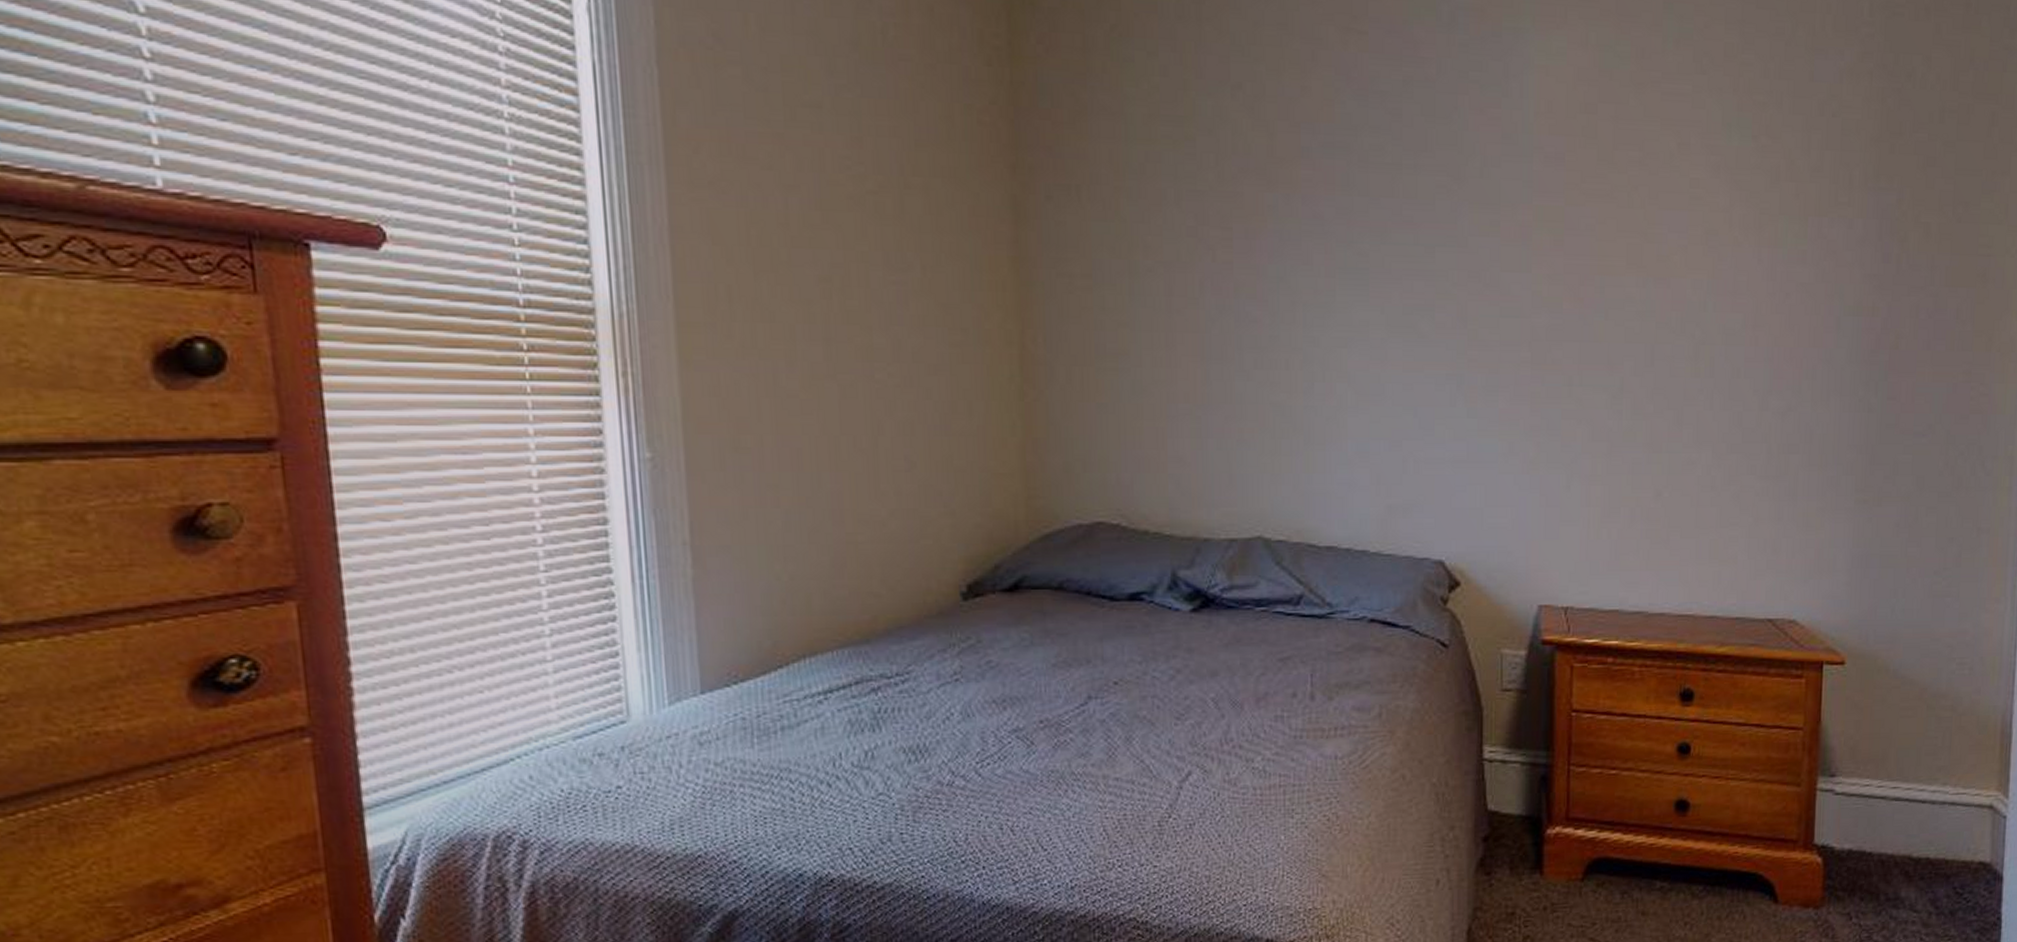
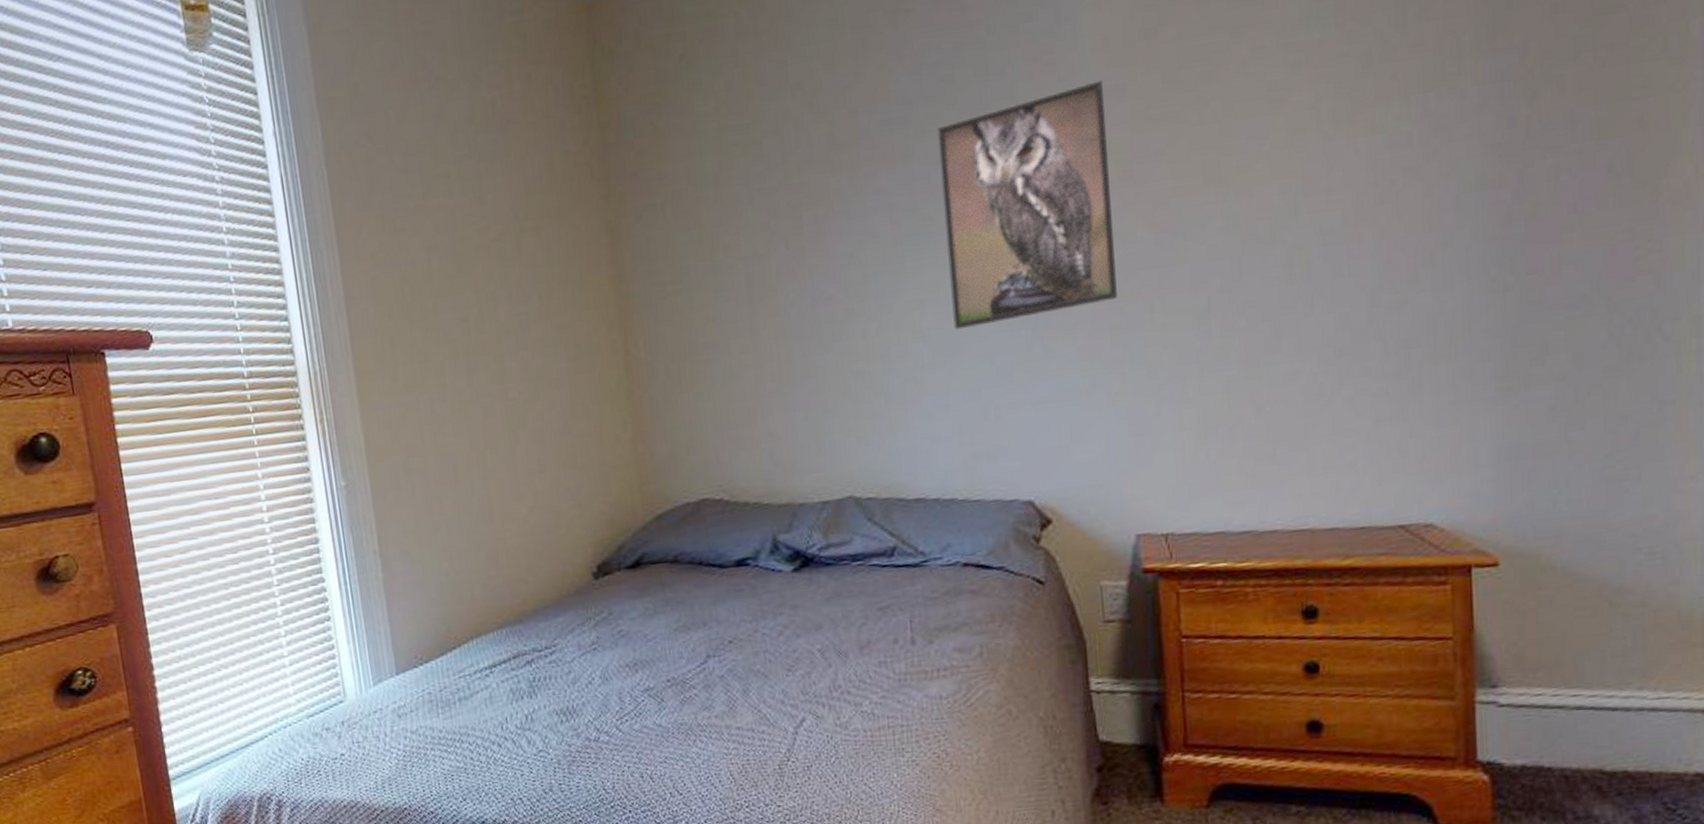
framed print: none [1380,144,1543,375] -> present [937,80,1117,330]

